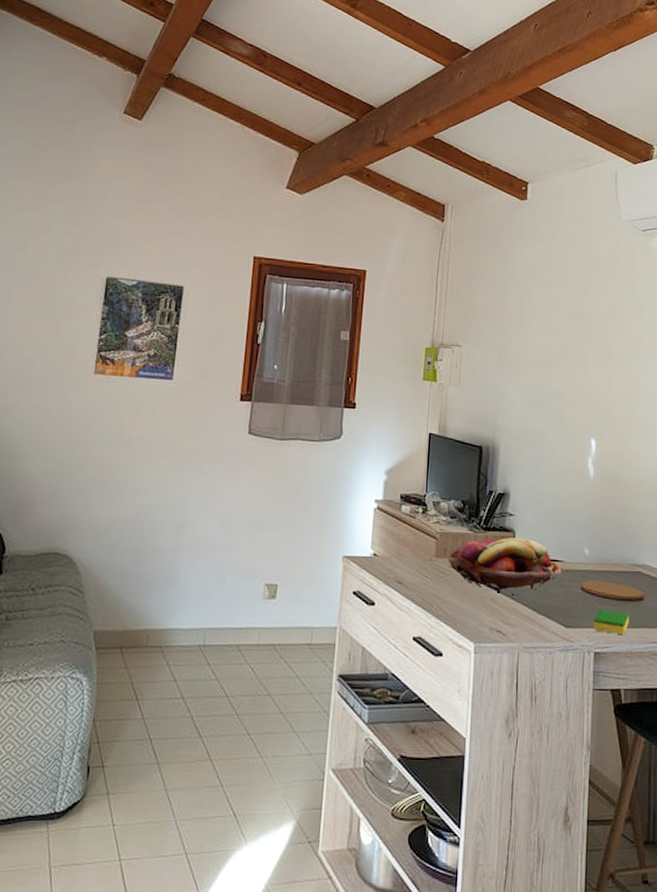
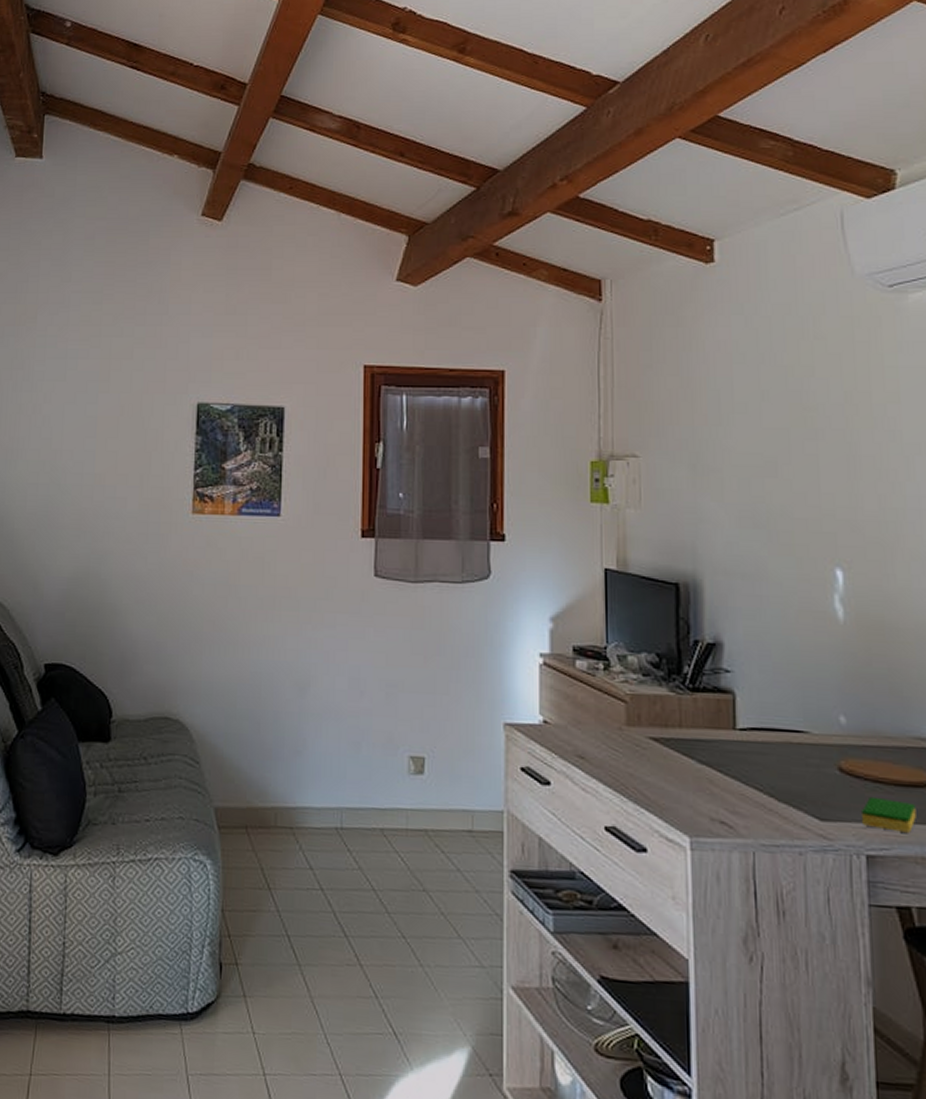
fruit basket: present [448,537,566,596] -> none [644,701,813,777]

